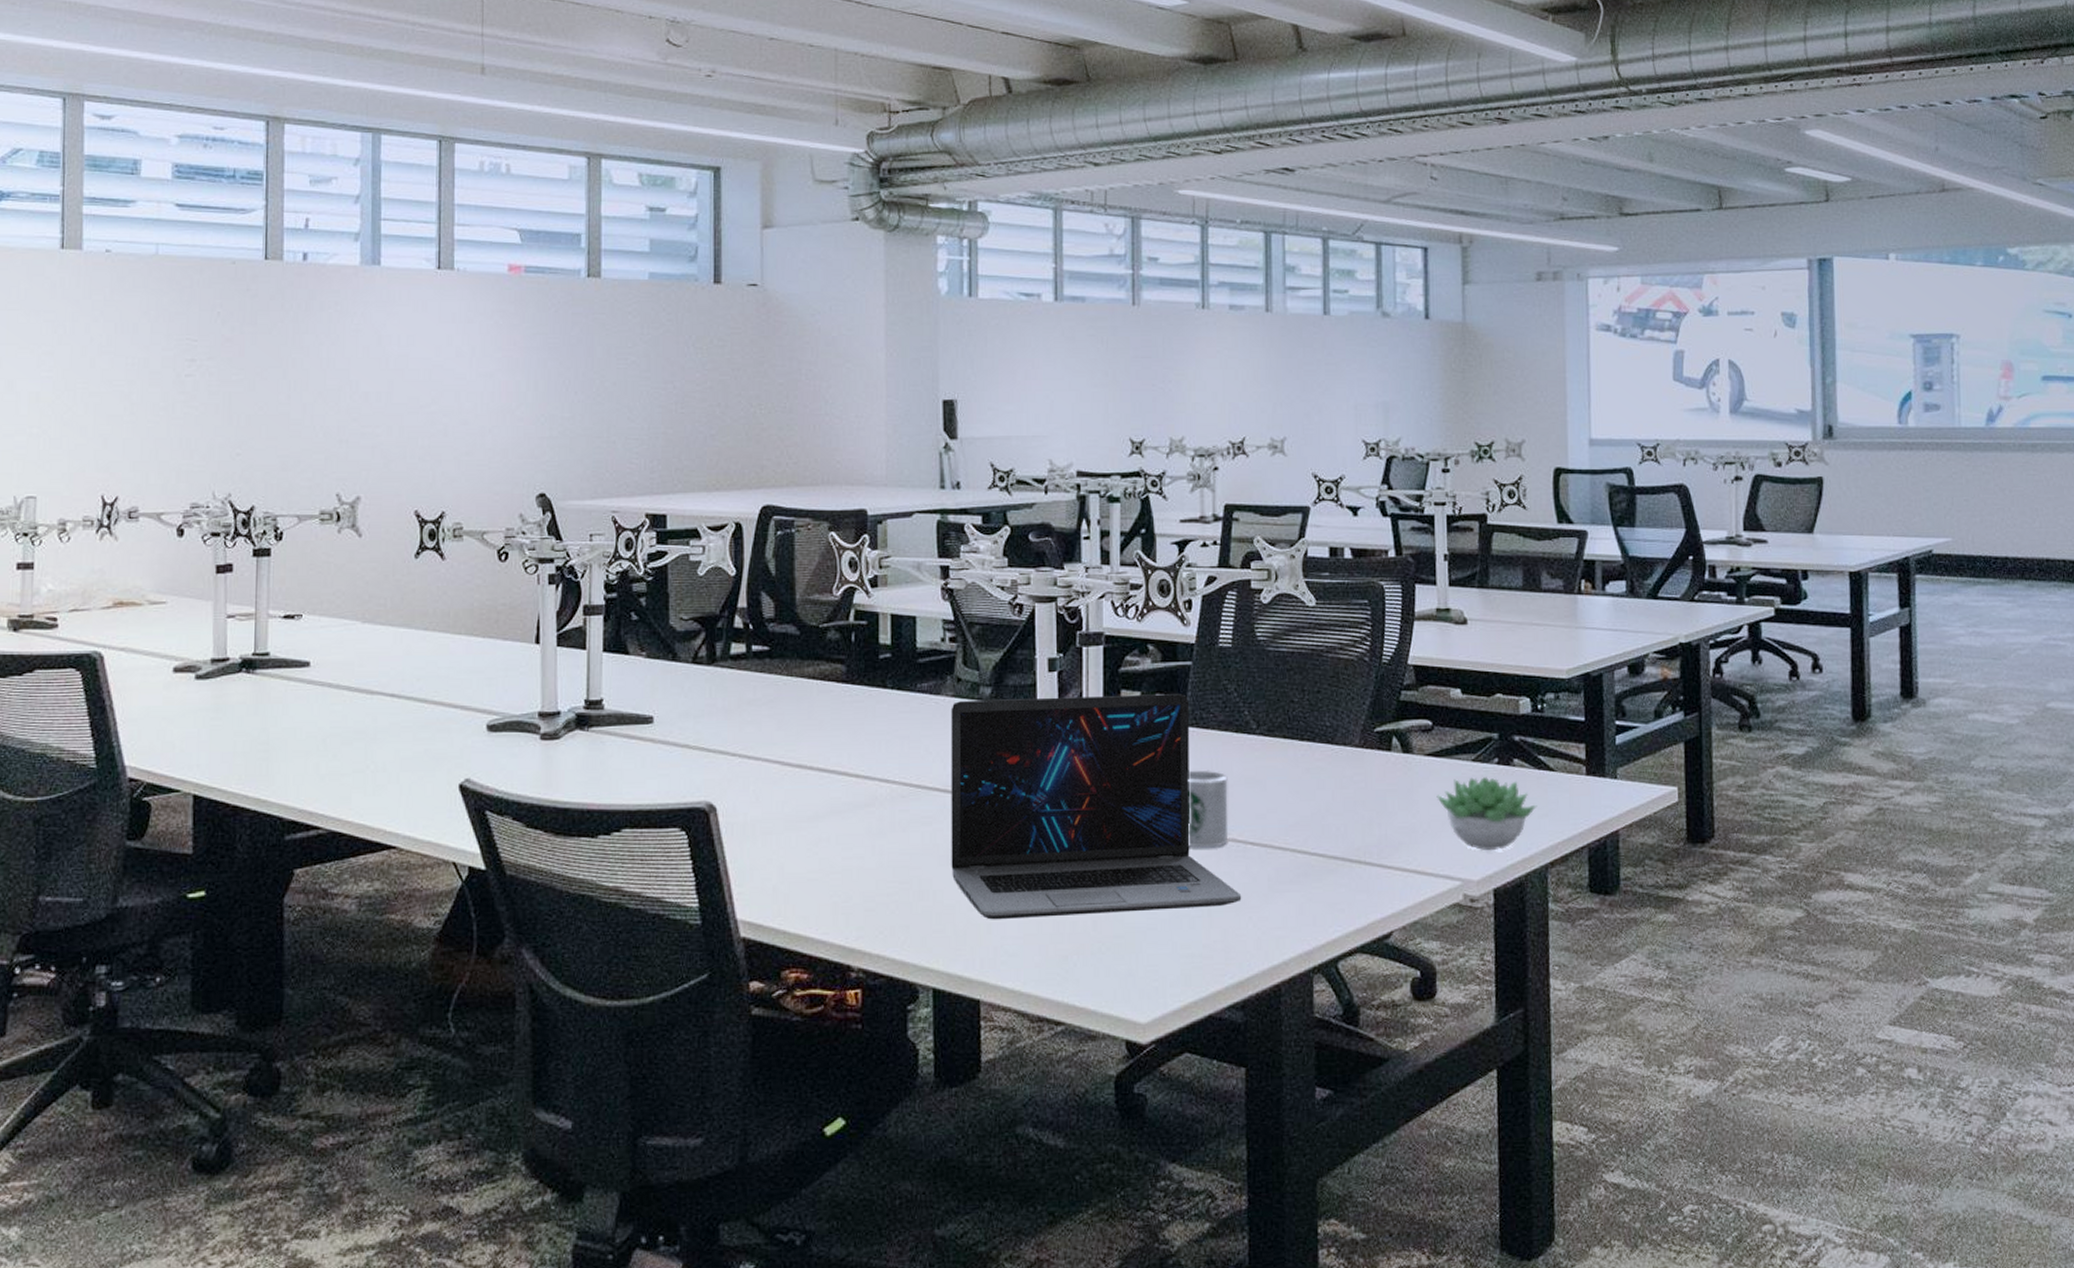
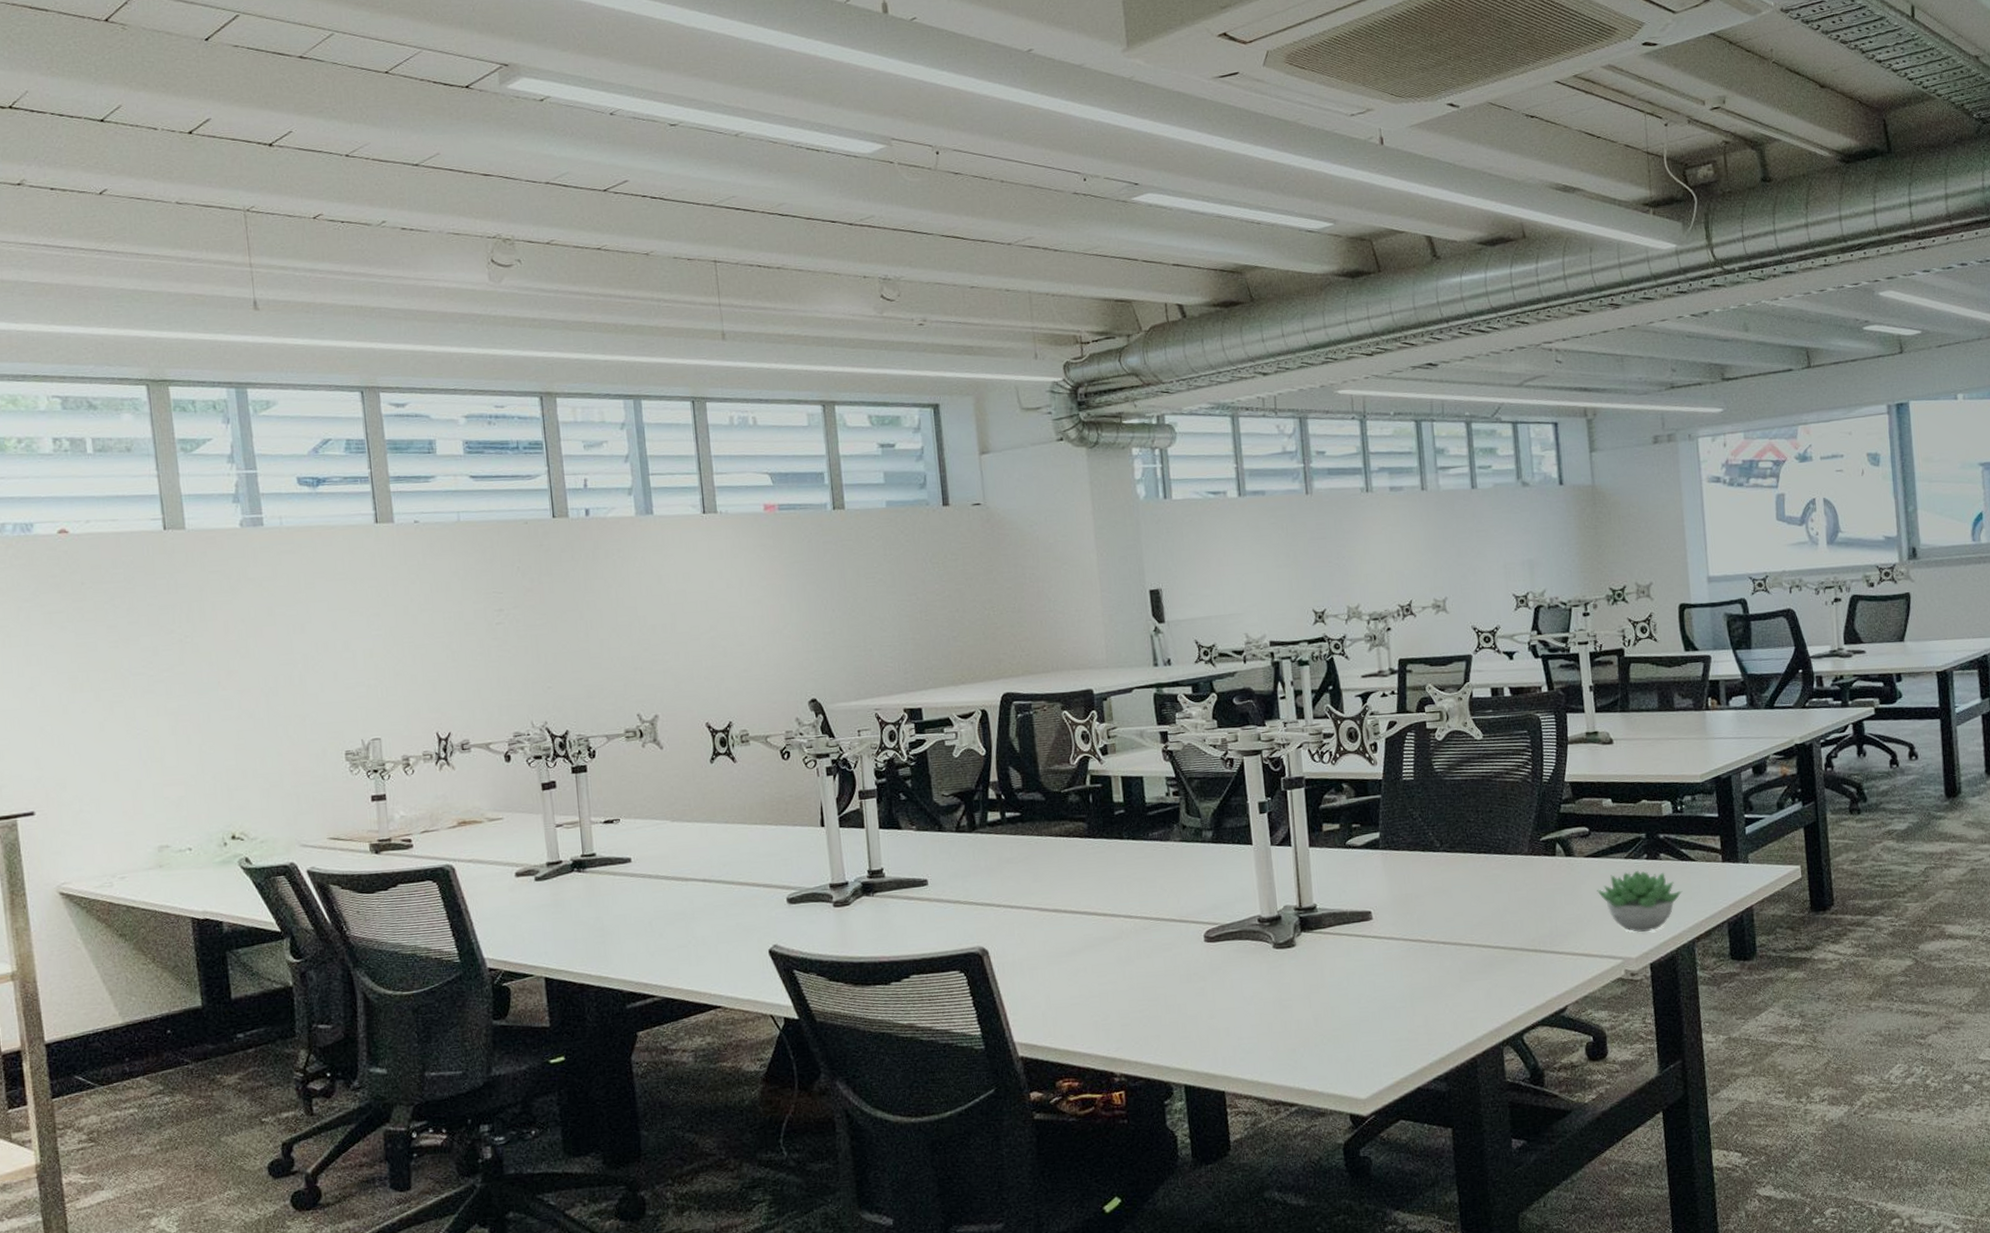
laptop: present [951,694,1242,920] -> none [1179,823,1438,1025]
mug: present [1188,770,1229,848] -> none [1385,884,1423,951]

